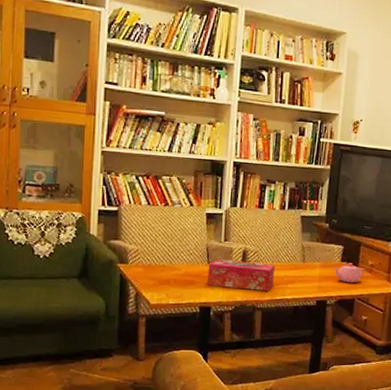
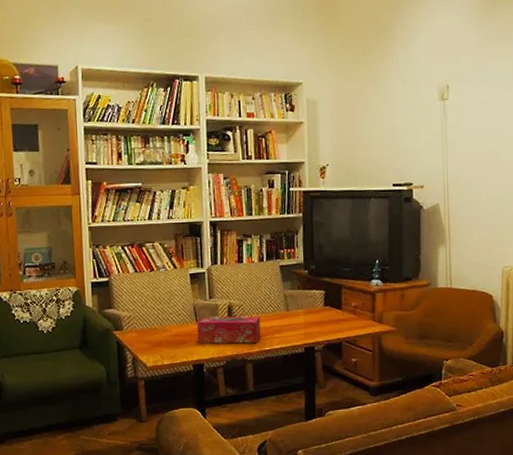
teapot: present [332,263,365,283] -> none [316,306,349,327]

